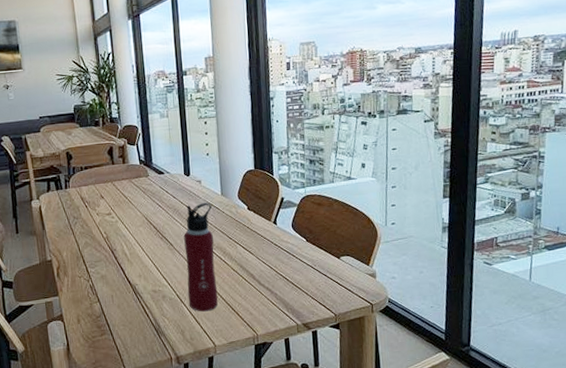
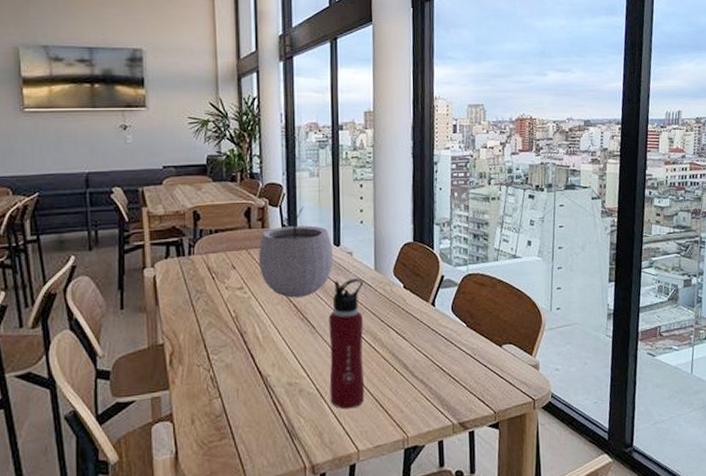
plant pot: none [121,141,185,221] -> present [258,204,334,298]

